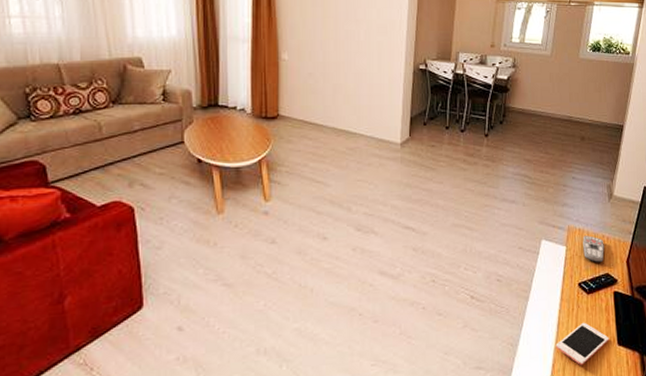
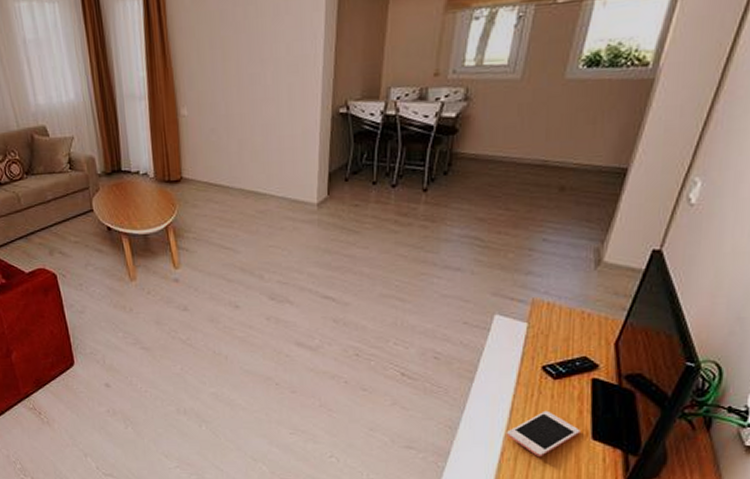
remote control: present [583,235,605,262] -> none [552,311,583,343]

